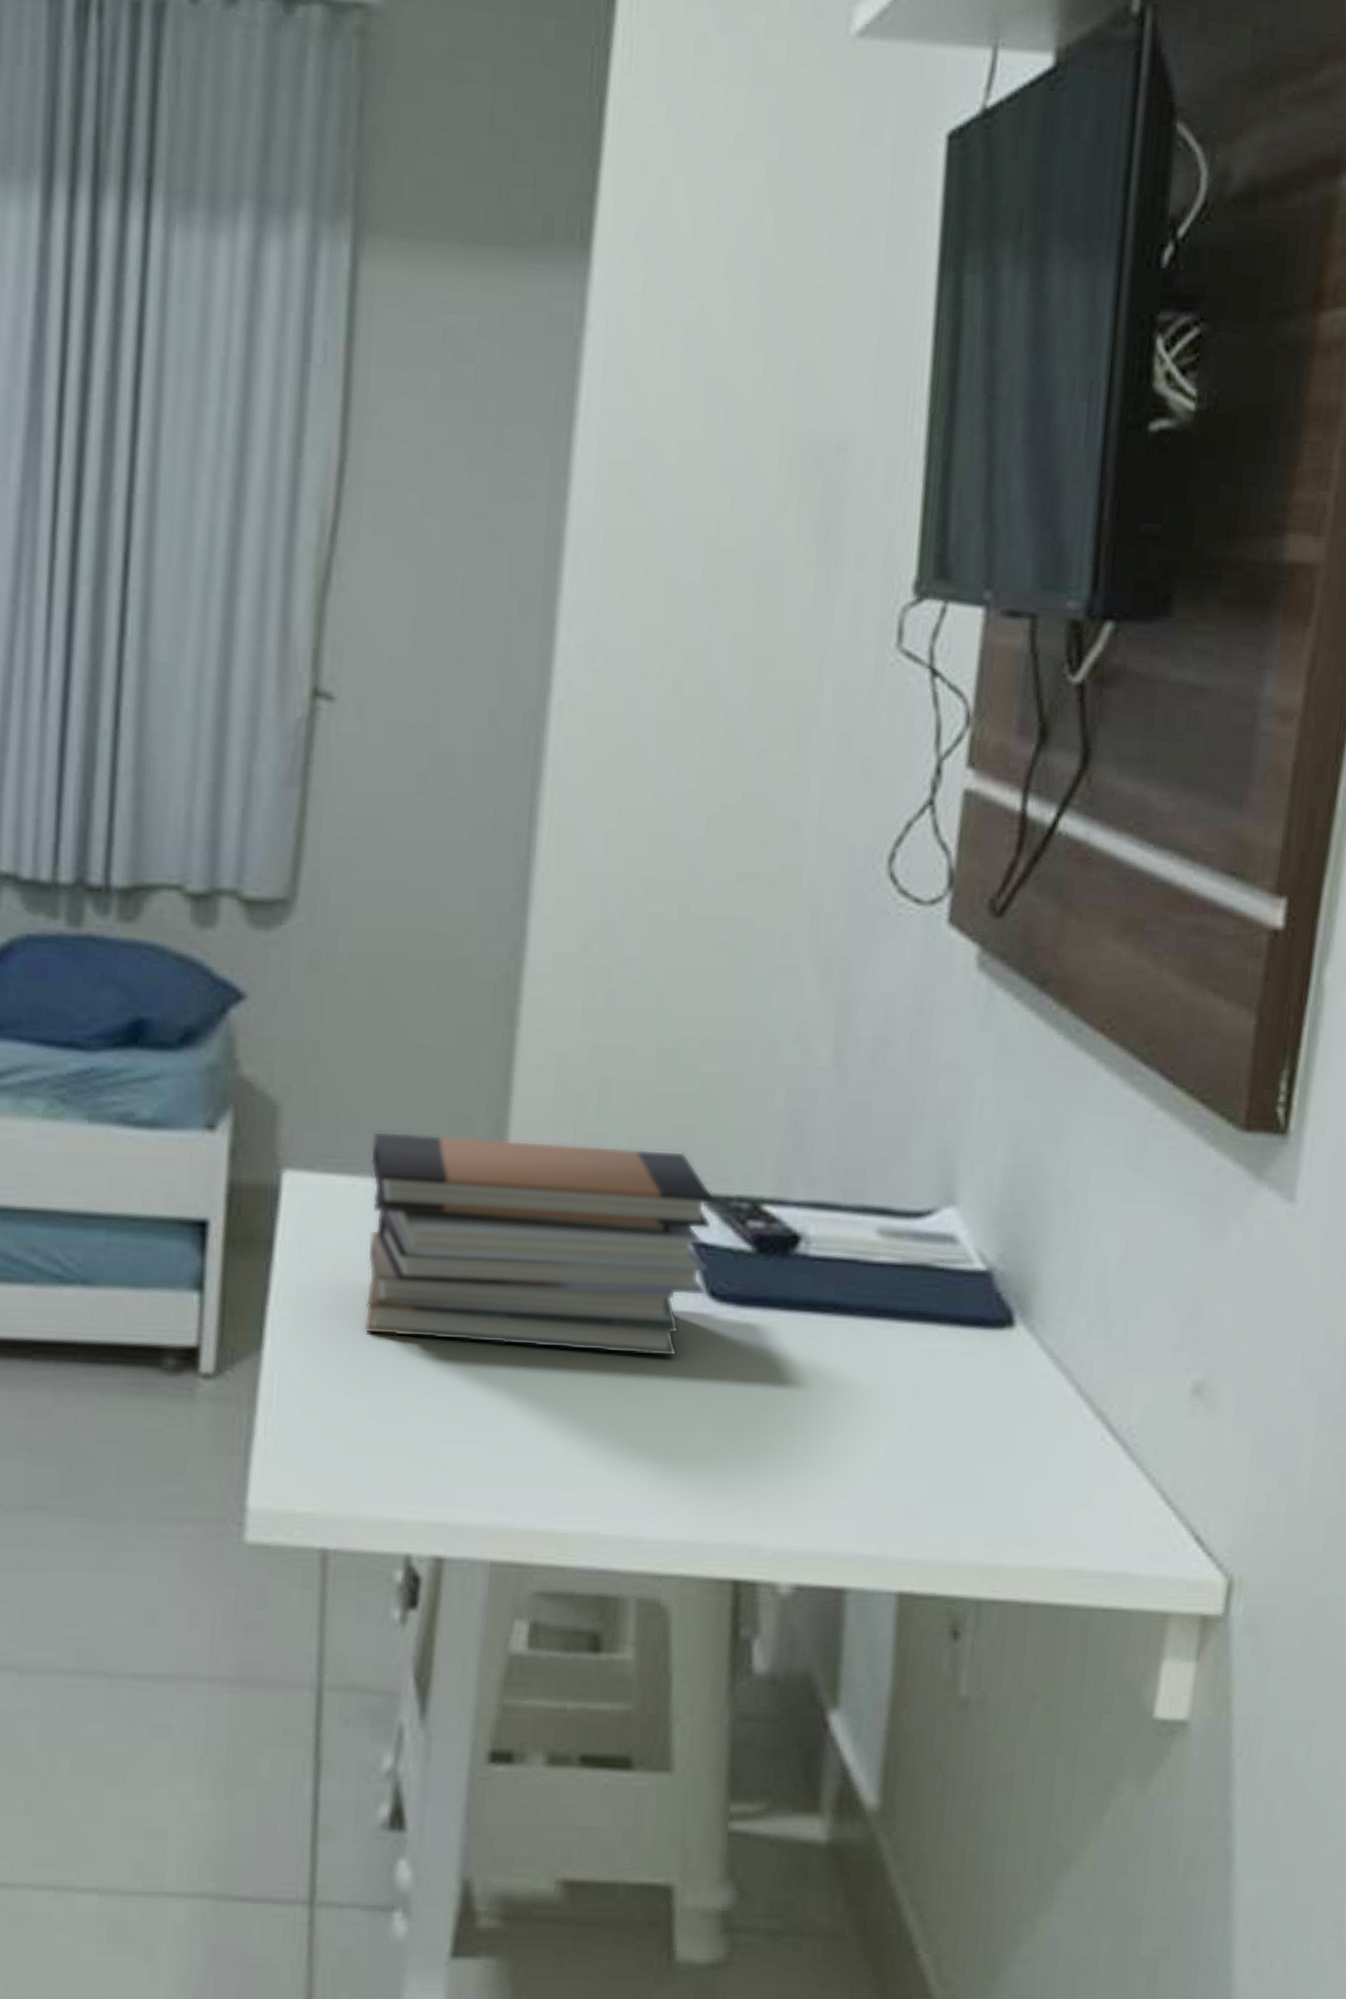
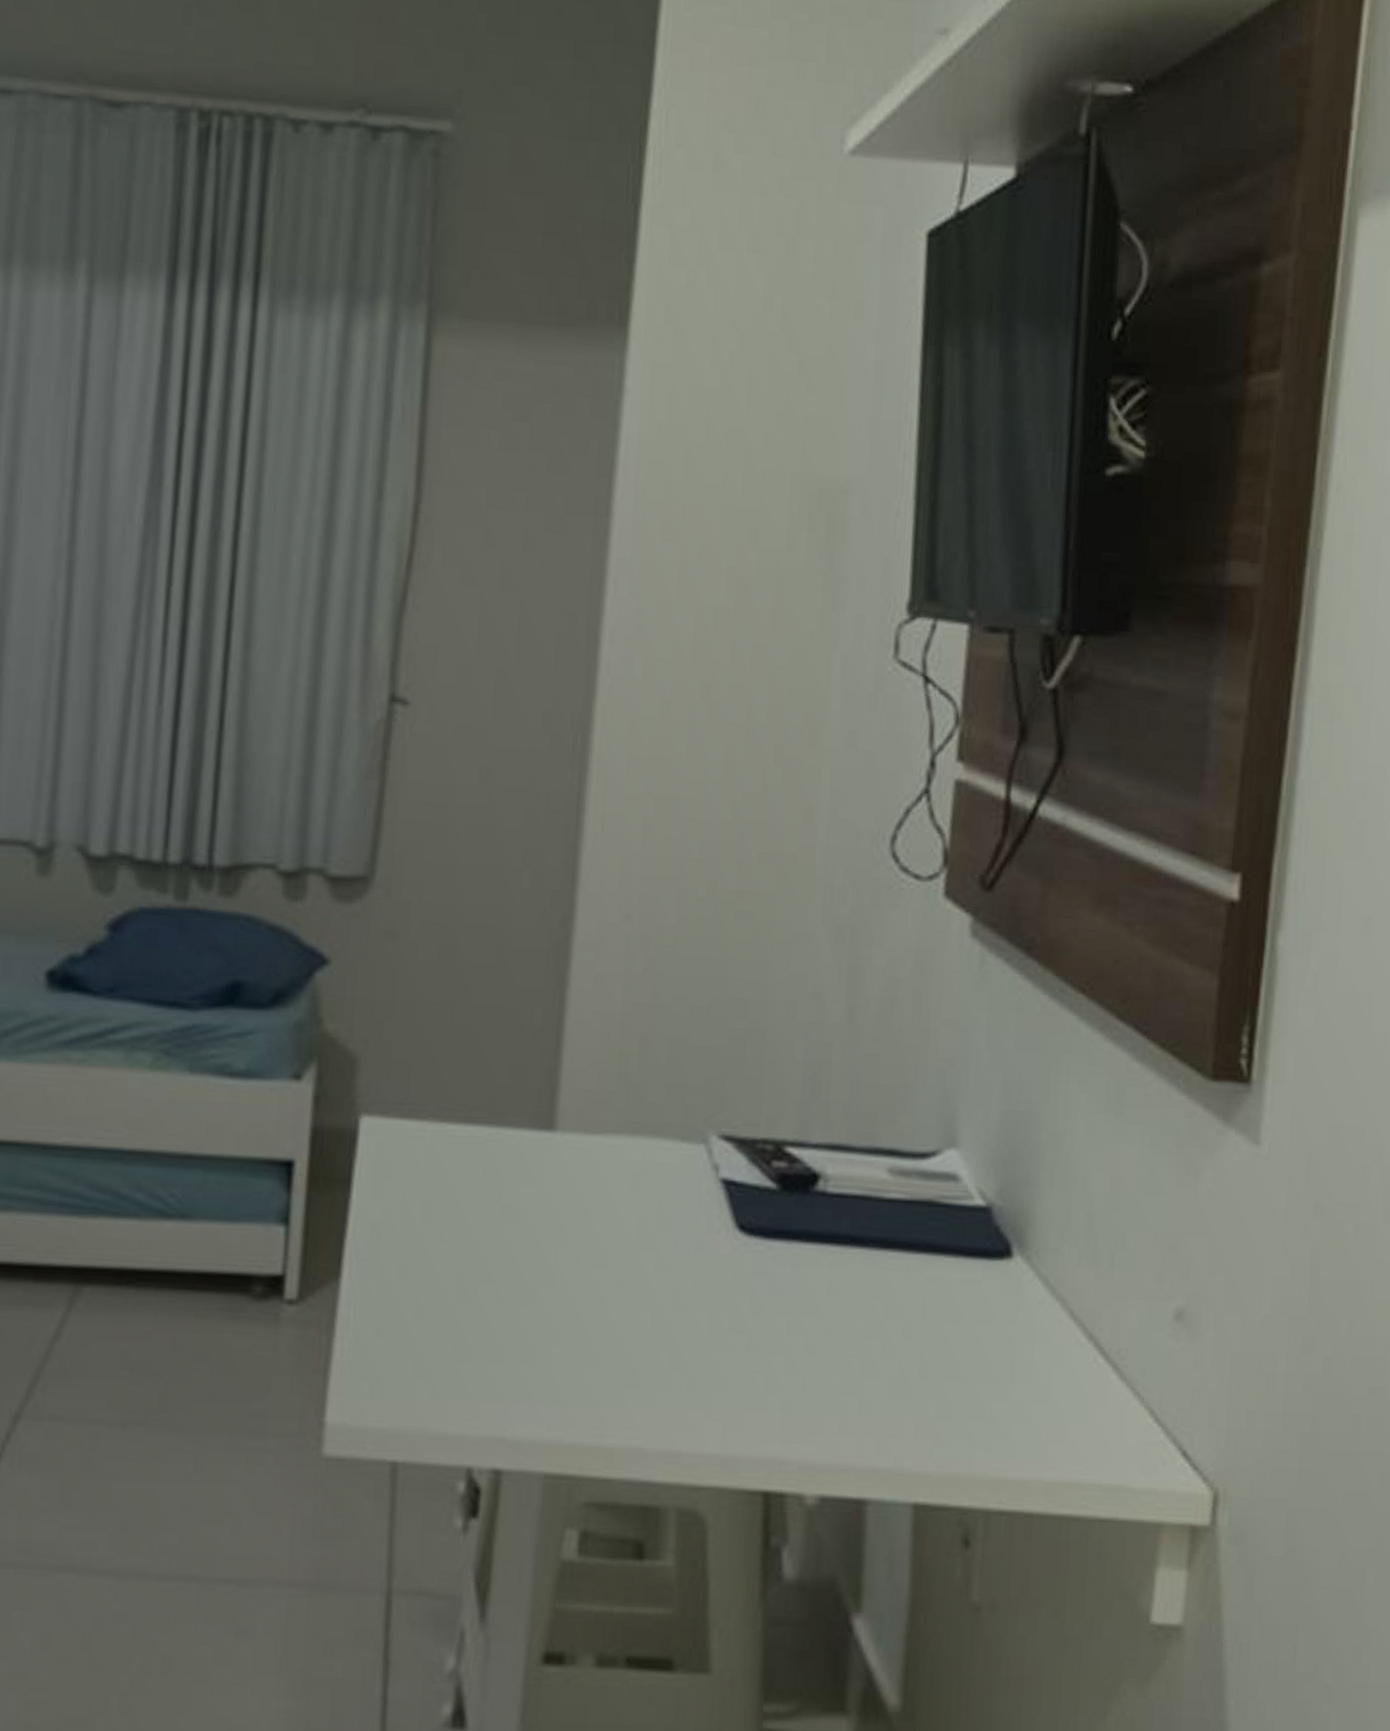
book stack: present [364,1131,714,1357] -> none [431,1080,742,1285]

